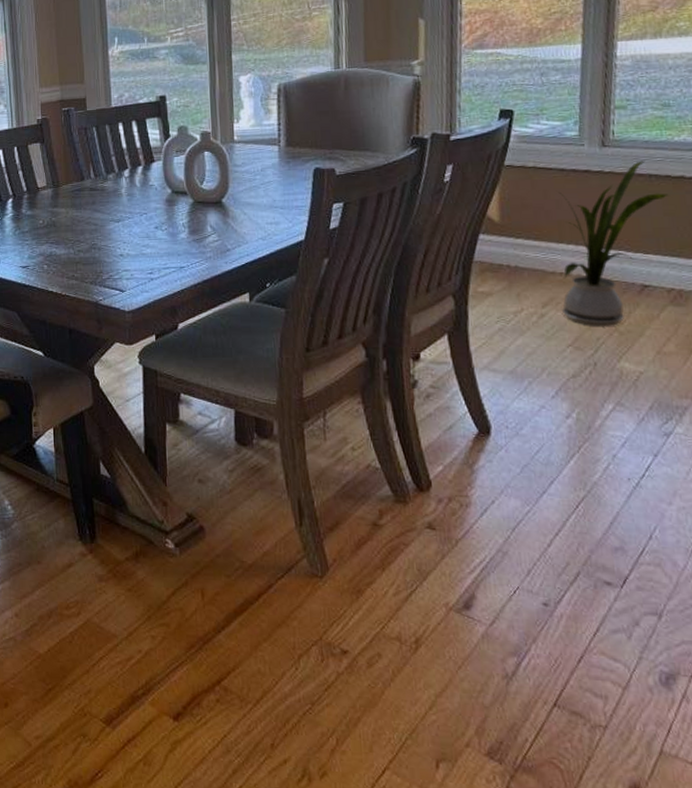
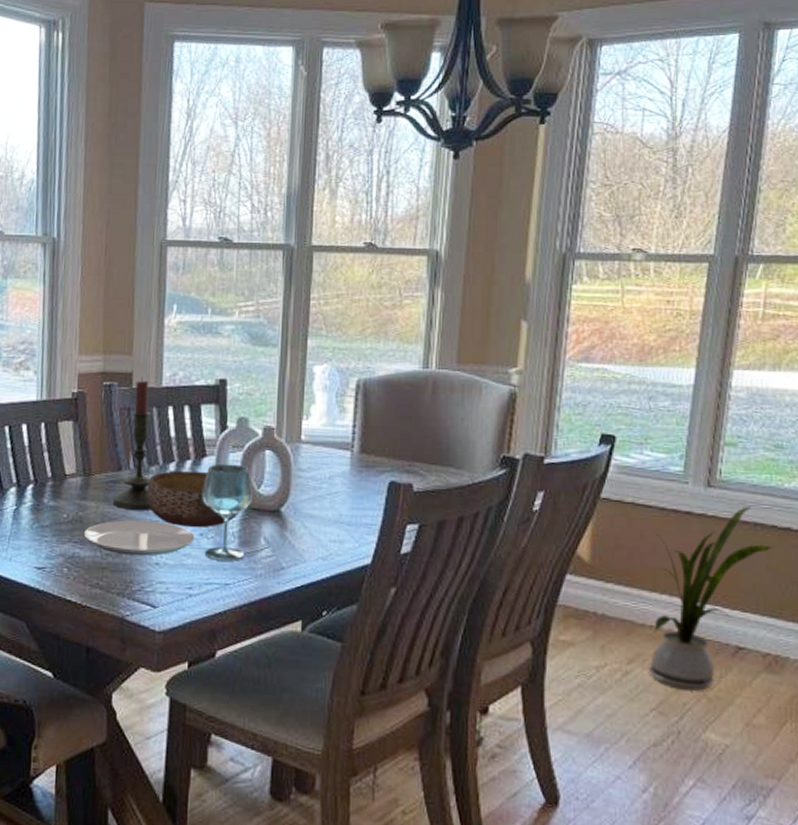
plate: none [58,219,151,250] -> present [84,519,195,556]
candle: none [79,101,112,212] -> present [112,377,152,510]
bowl: none [107,174,188,223] -> present [147,470,240,528]
wine glass: none [153,166,197,248] -> present [201,463,252,561]

